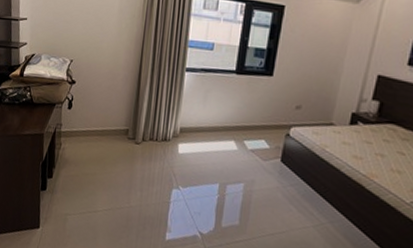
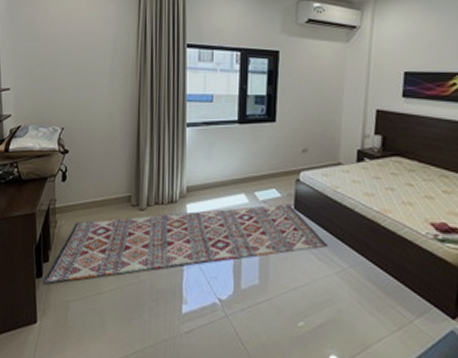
rug: none [47,146,309,202] -> present [44,204,327,283]

